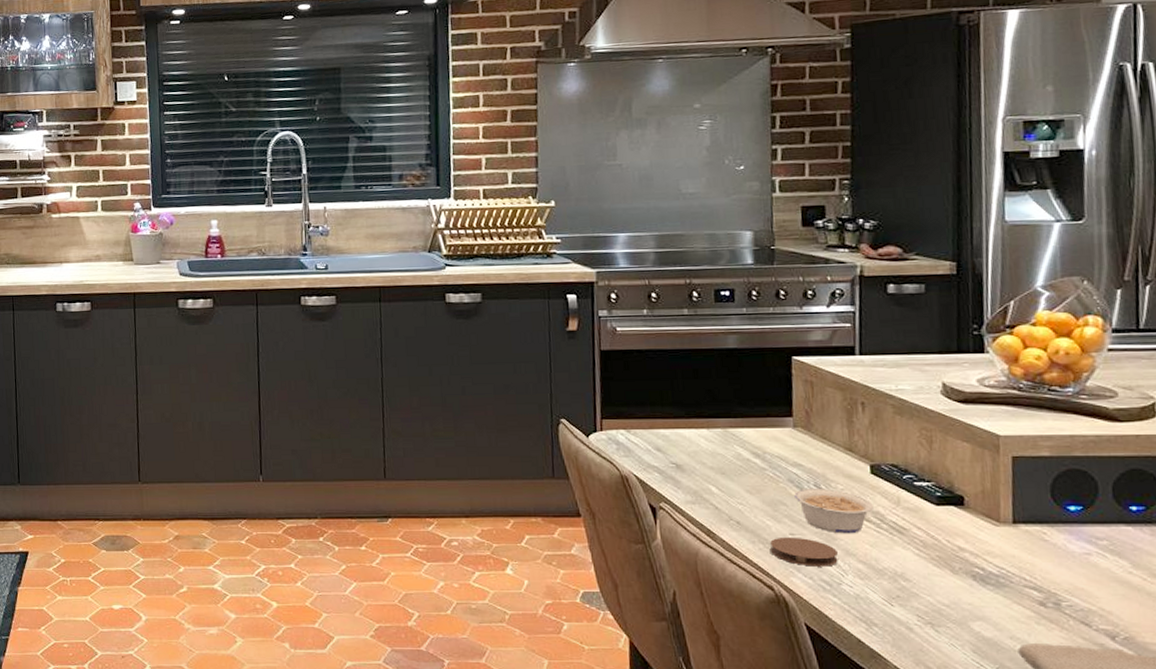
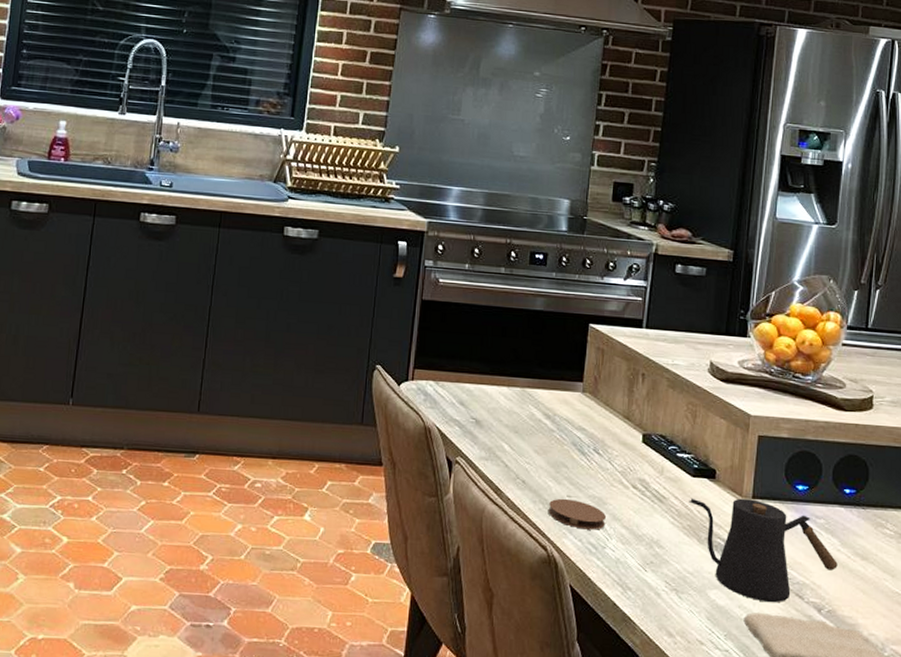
legume: present [794,489,873,534] -> none [576,452,641,500]
kettle: none [934,524,1131,632] -> present [689,498,838,603]

